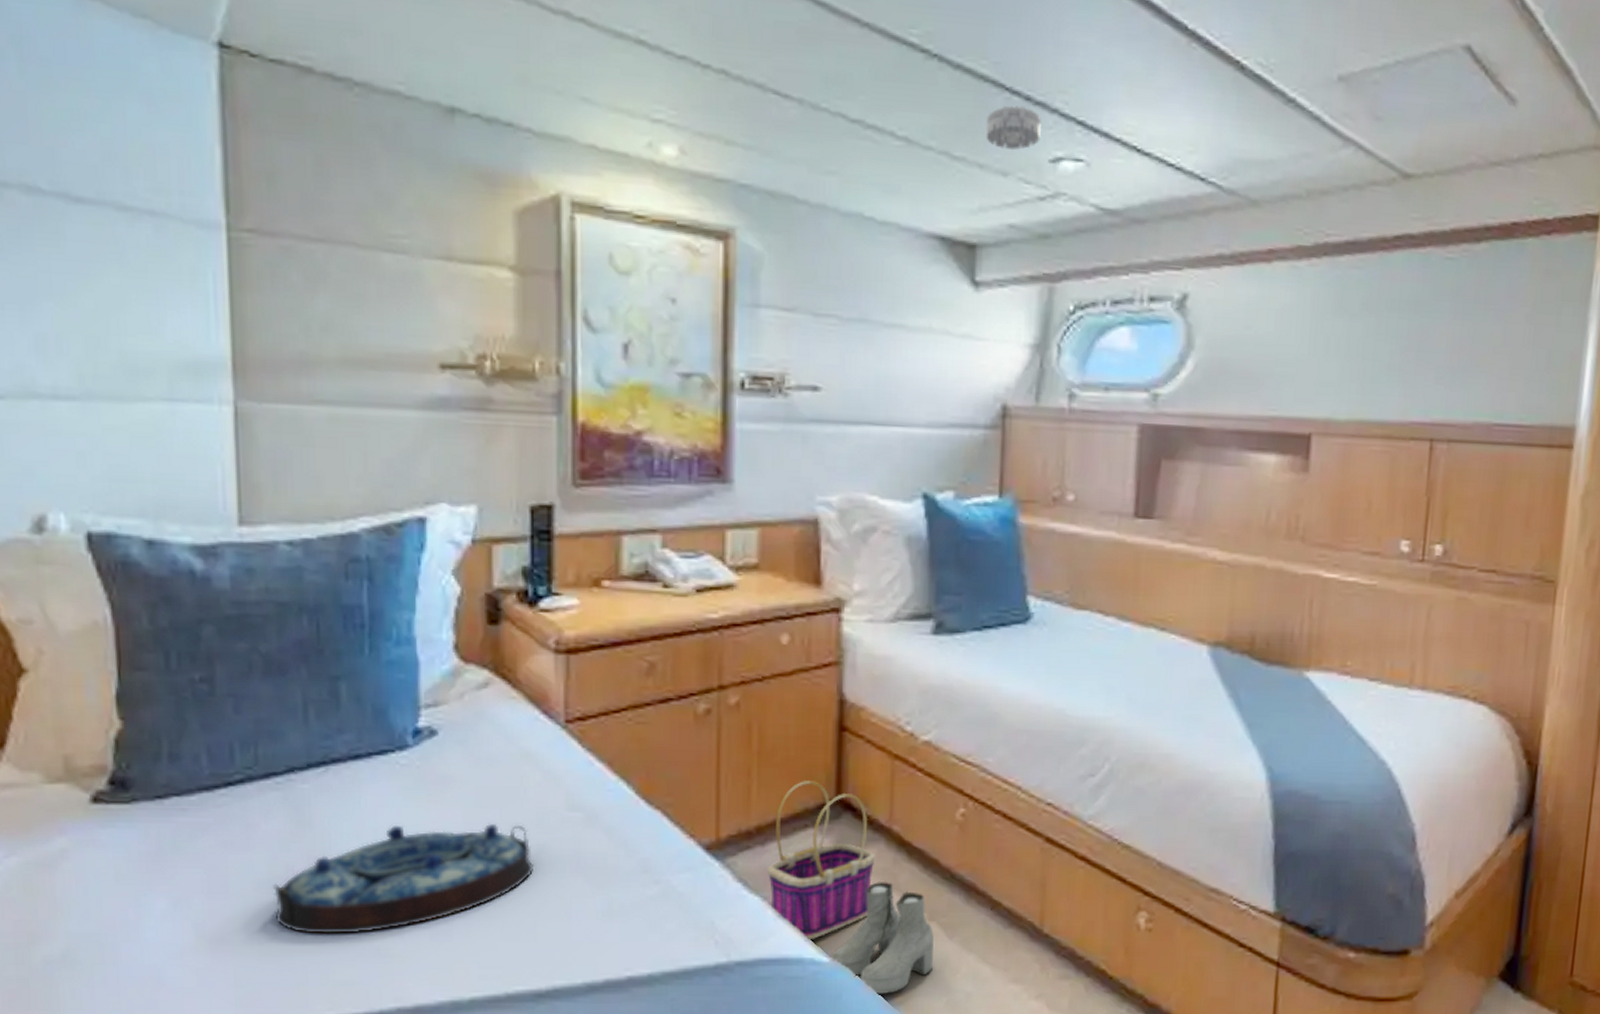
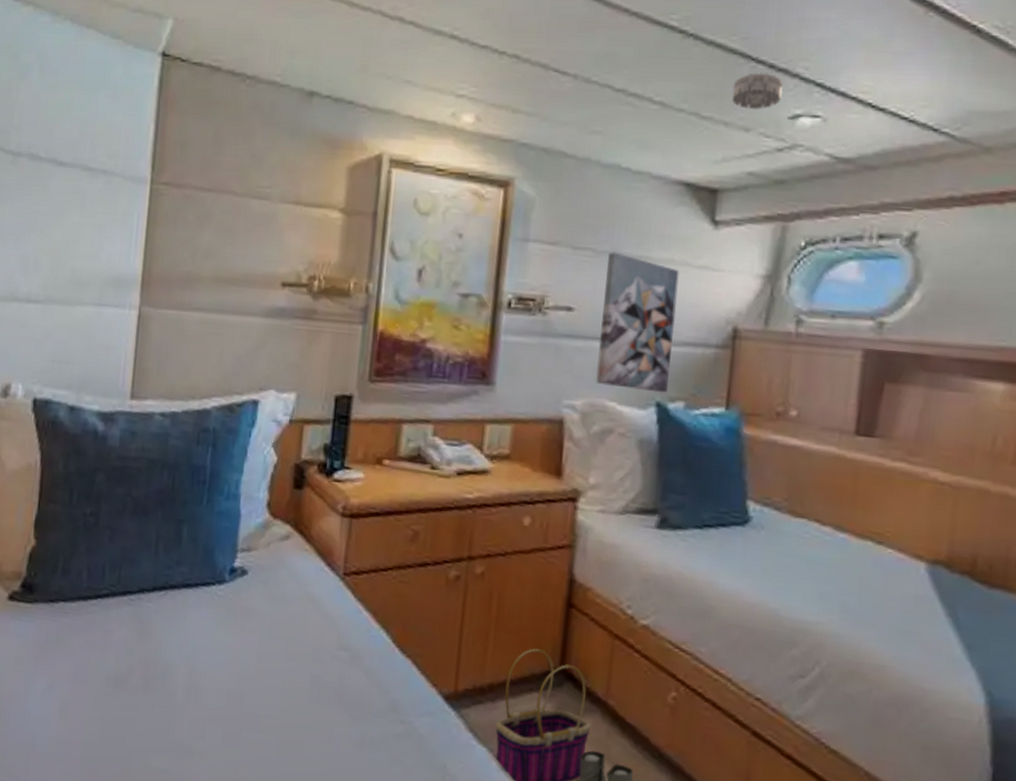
serving tray: present [273,823,535,934] -> none [115,645,308,731]
wall art: none [852,319,939,483] -> present [596,252,680,393]

